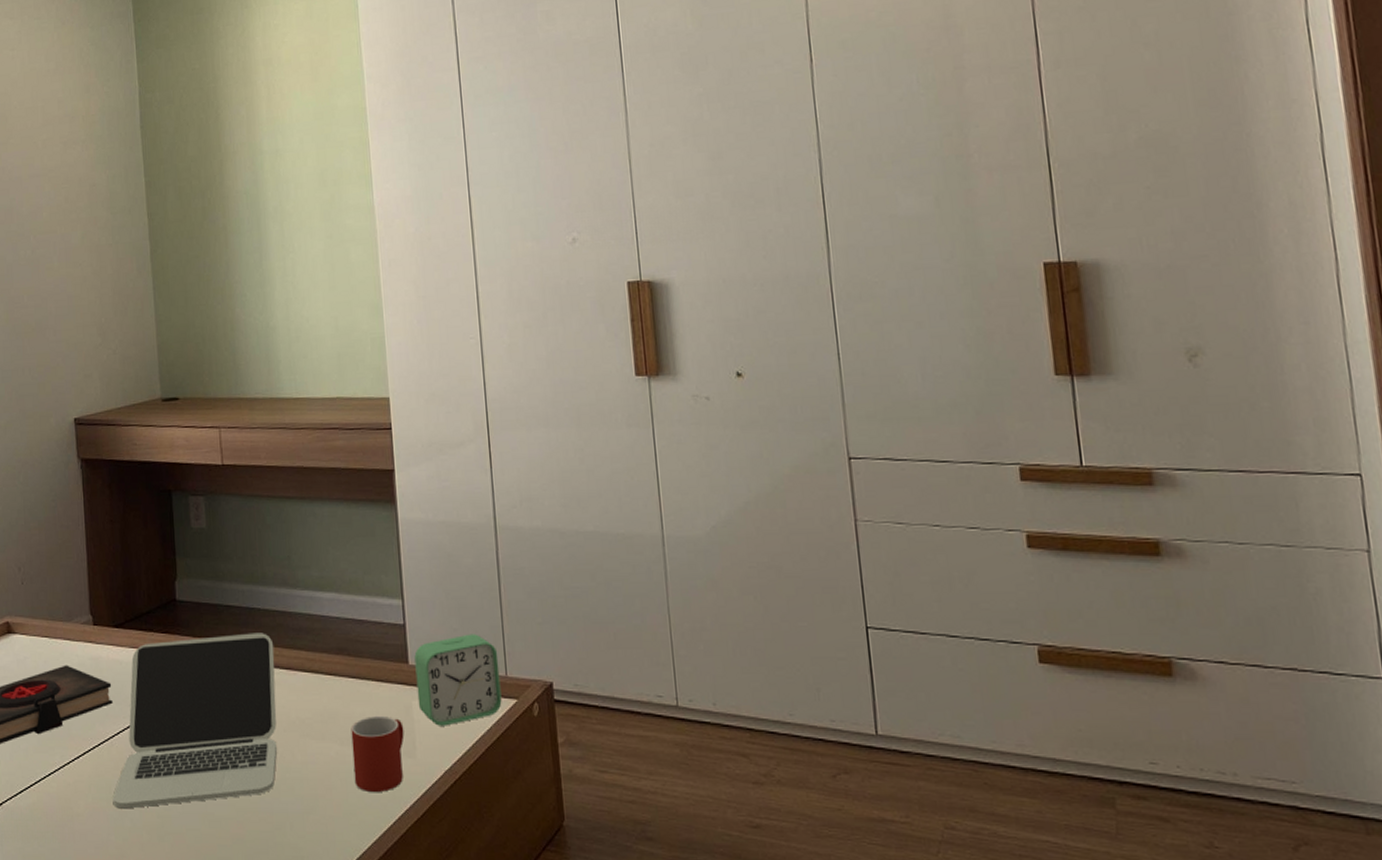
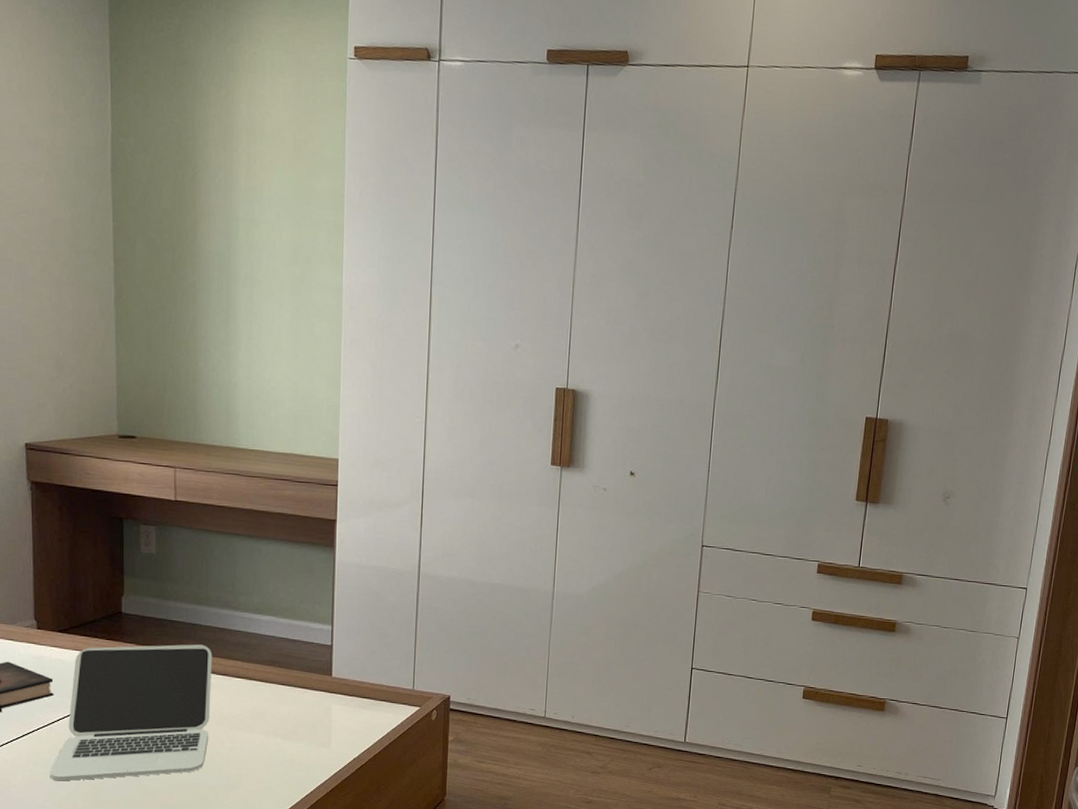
mug: present [351,715,405,793] -> none [275,714,322,773]
alarm clock: present [414,634,502,726] -> none [337,656,409,725]

